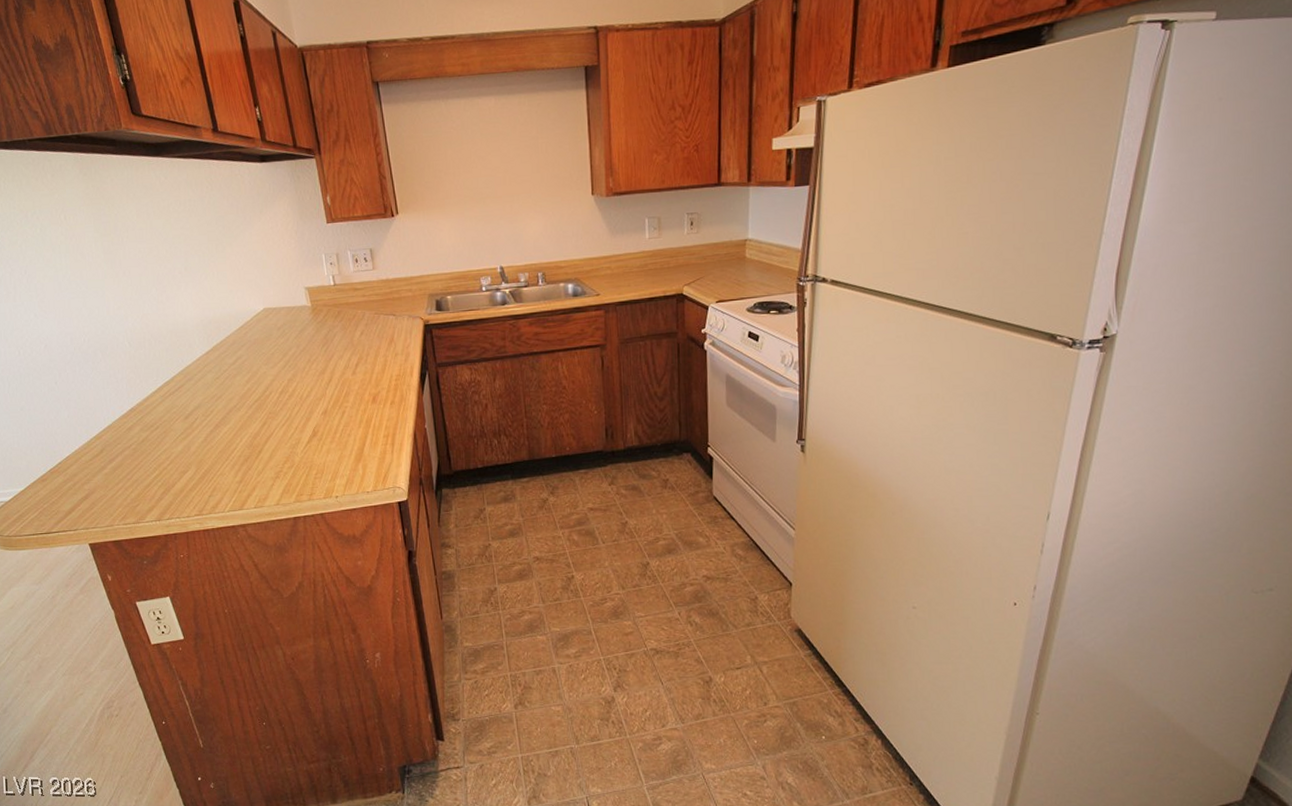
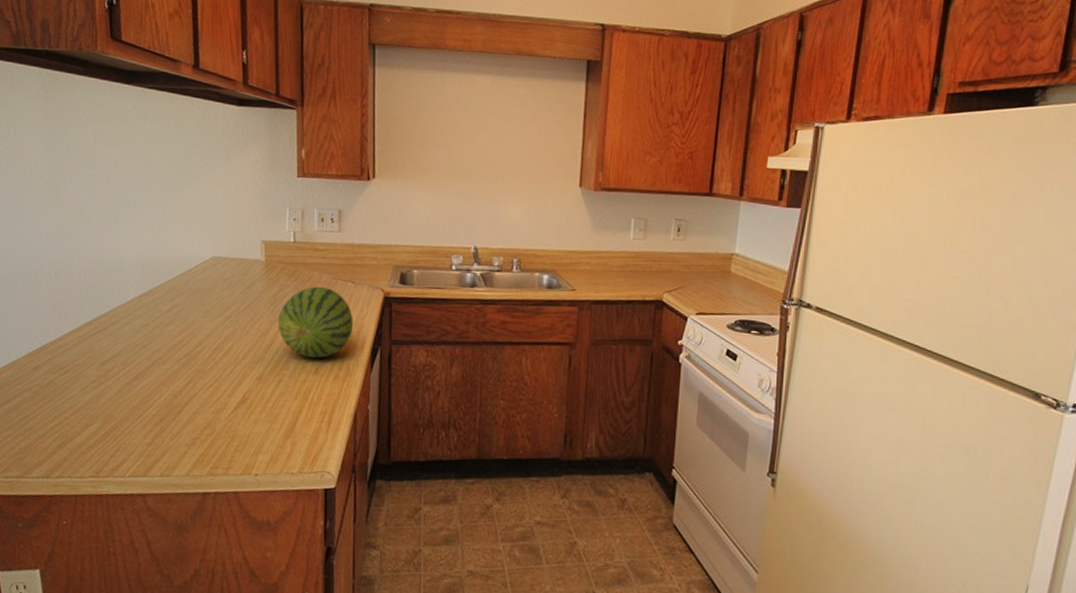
fruit: none [332,322,400,388] -> present [278,286,353,358]

